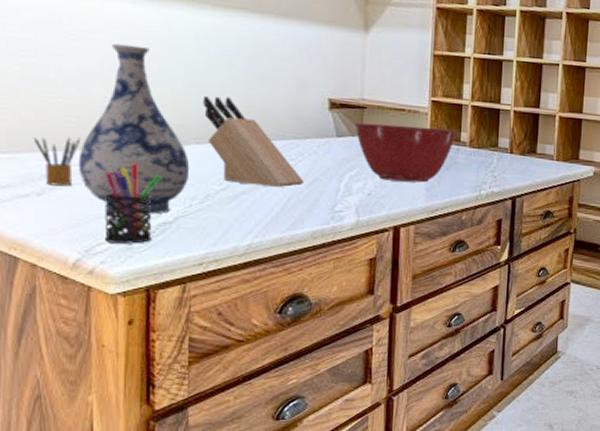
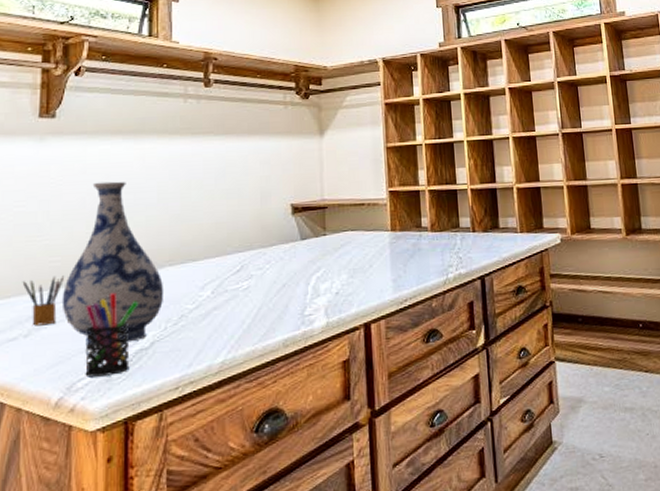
knife block: present [203,96,304,187] -> none [174,216,273,300]
mixing bowl: present [353,122,457,183] -> none [316,216,417,277]

